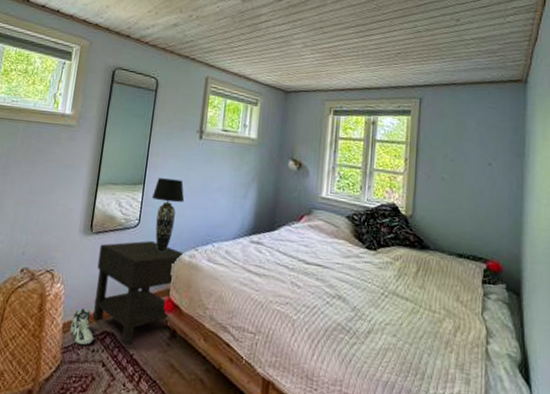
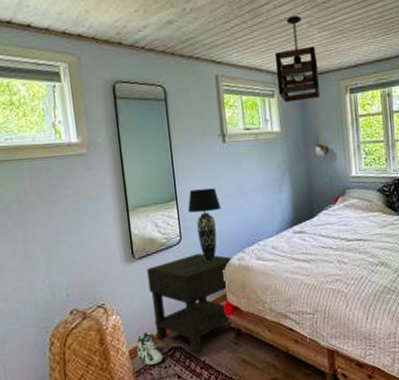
pendant light: none [262,35,306,114] -> present [274,15,321,103]

